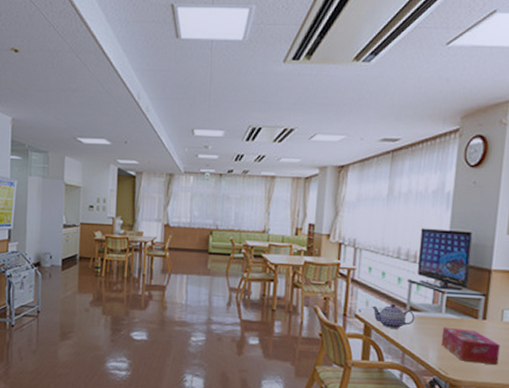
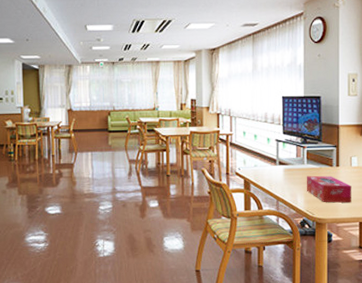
teapot: present [371,303,415,329] -> none [248,160,284,181]

